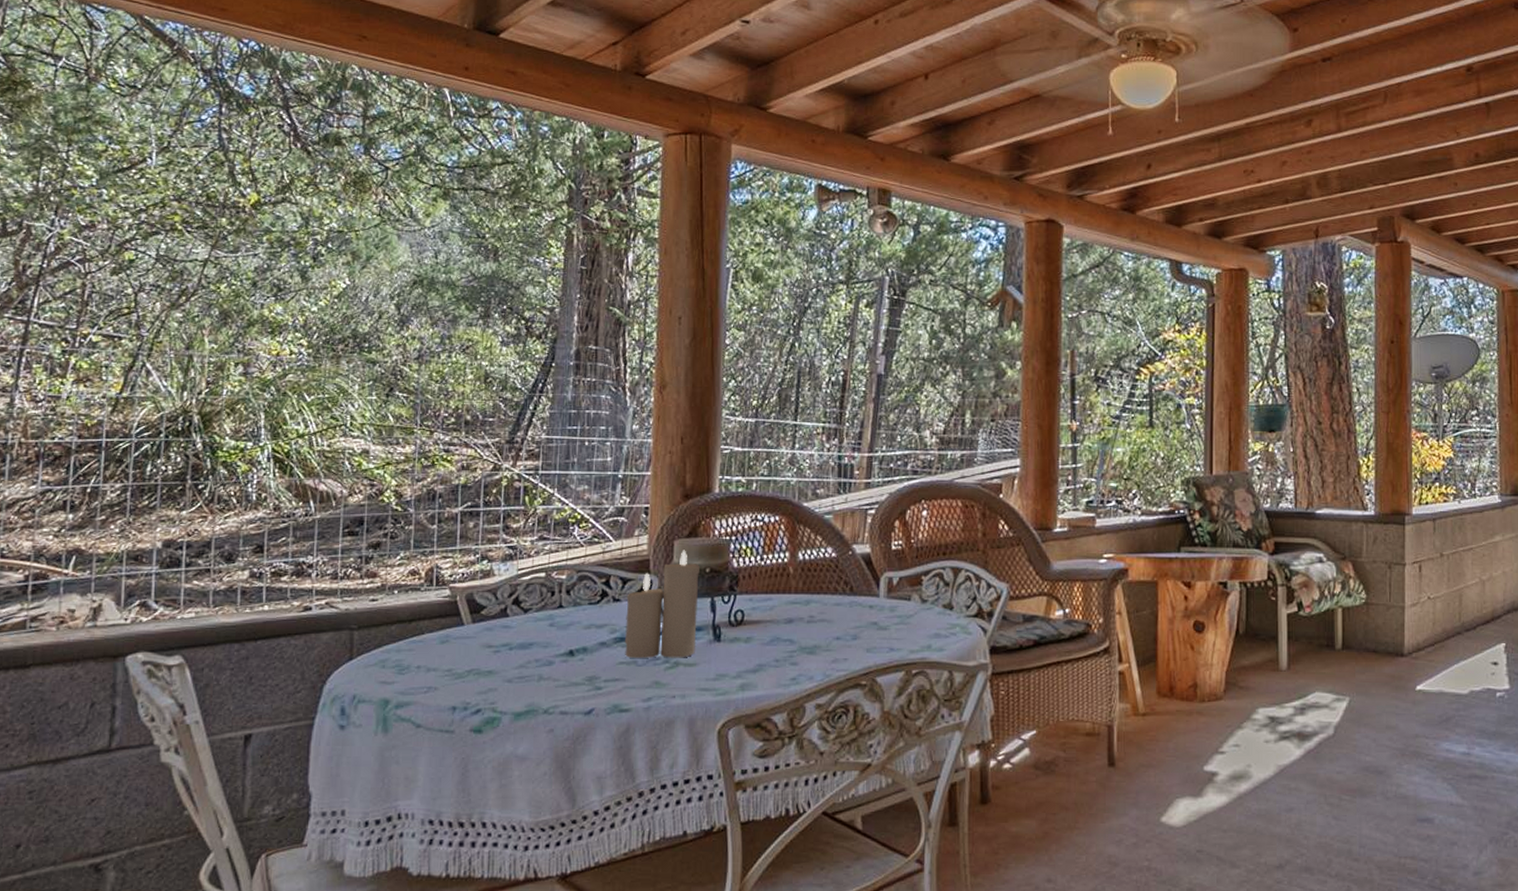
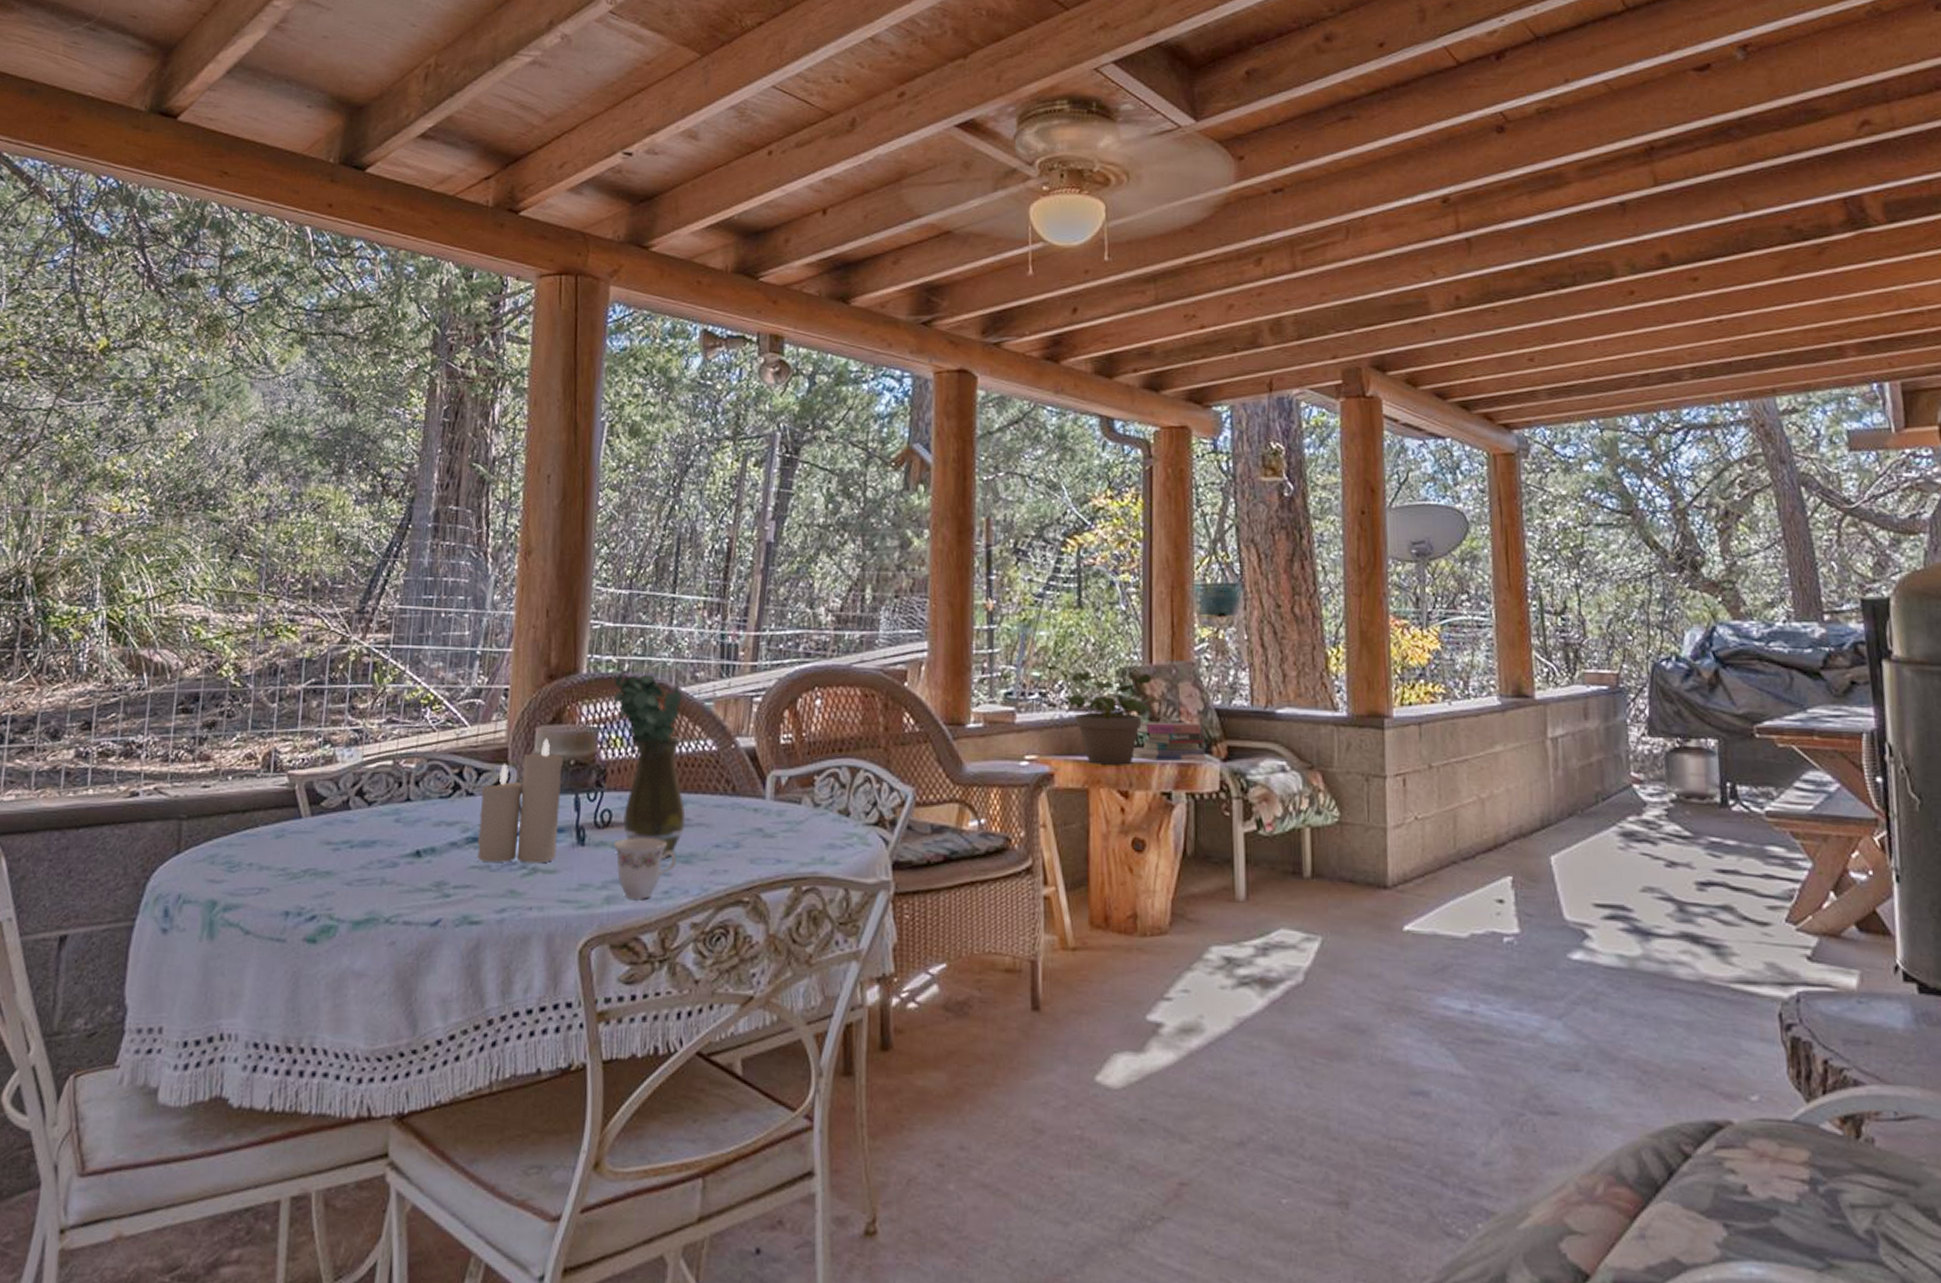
vase: none [743,483,810,649] -> present [613,663,686,857]
teacup: none [745,633,802,686] -> present [613,837,676,899]
potted plant: none [1137,481,1220,560] -> present [1064,671,1162,765]
books: none [1194,523,1256,557] -> present [1132,721,1206,762]

